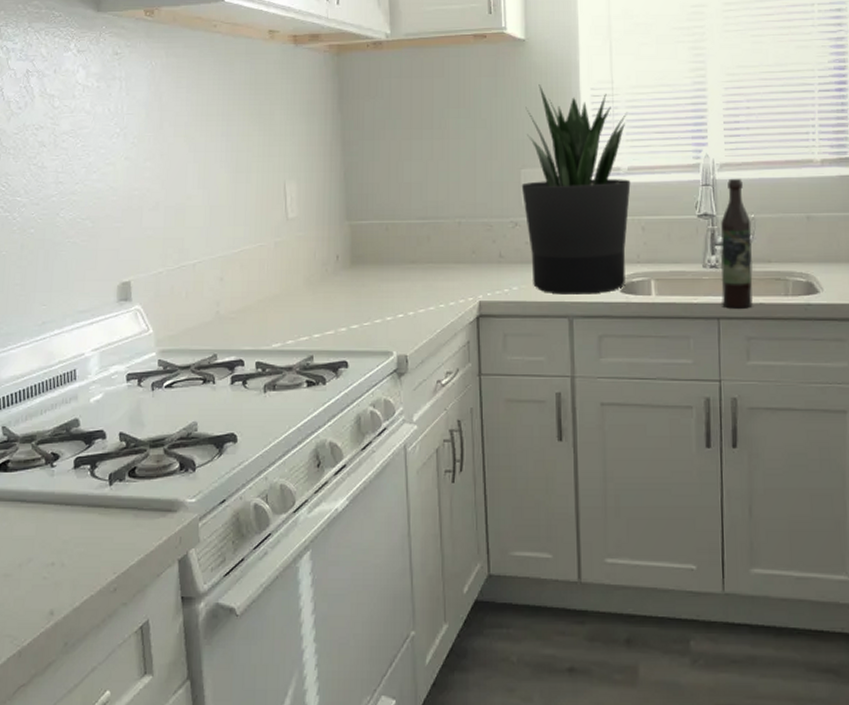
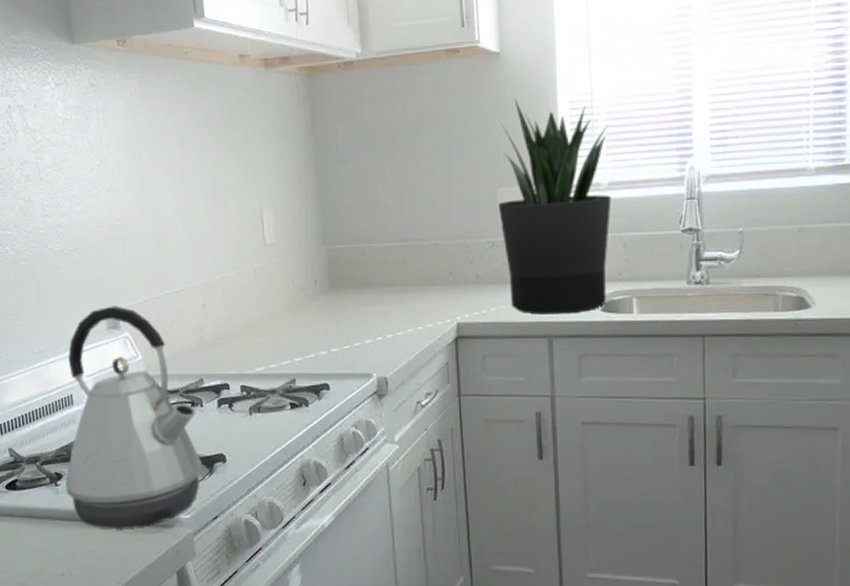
kettle: none [62,277,212,515] -> present [65,306,203,530]
wine bottle: present [720,178,753,309] -> none [705,190,740,326]

